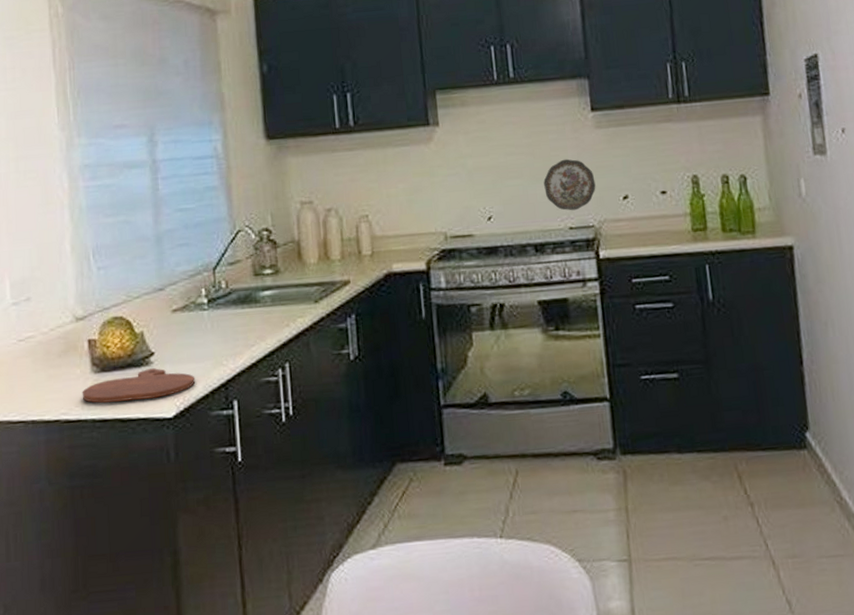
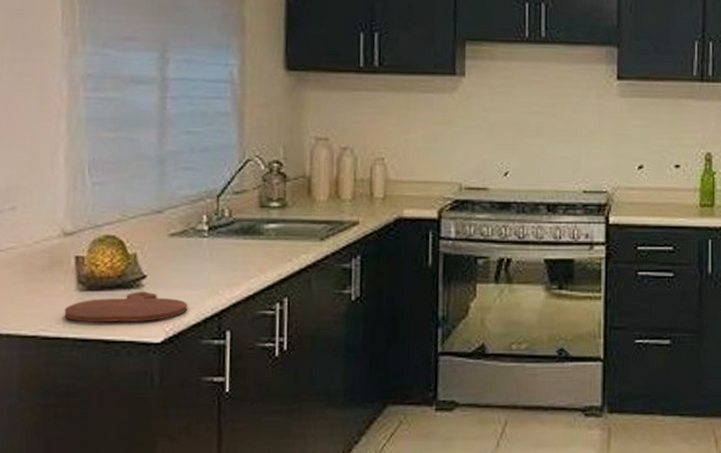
decorative plate: present [543,159,596,211] -> none [563,123,613,175]

